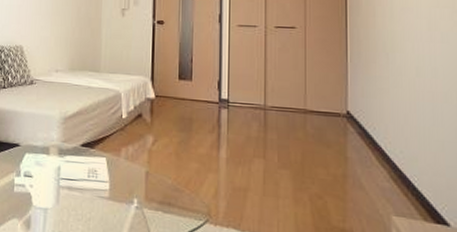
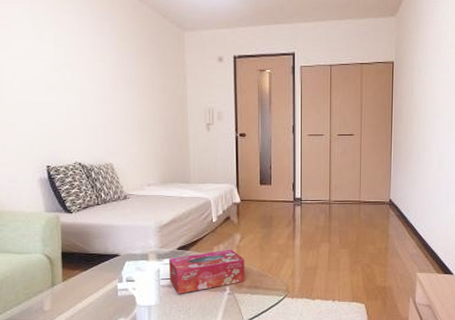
tissue box: none [70,152,158,200] -> present [169,249,245,294]

